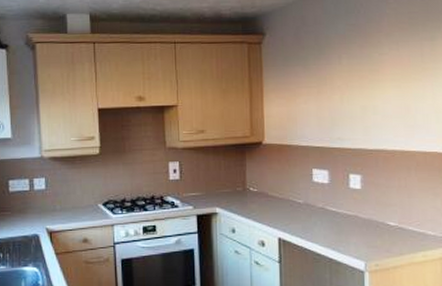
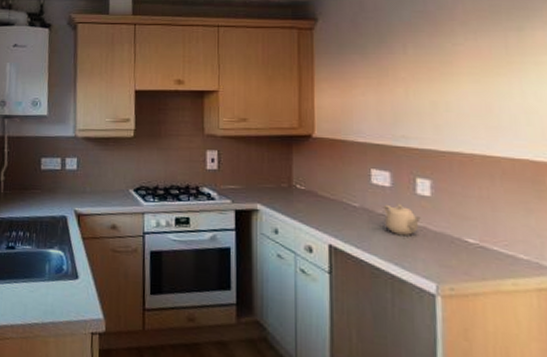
teapot: none [323,197,353,224] -> present [384,203,421,235]

